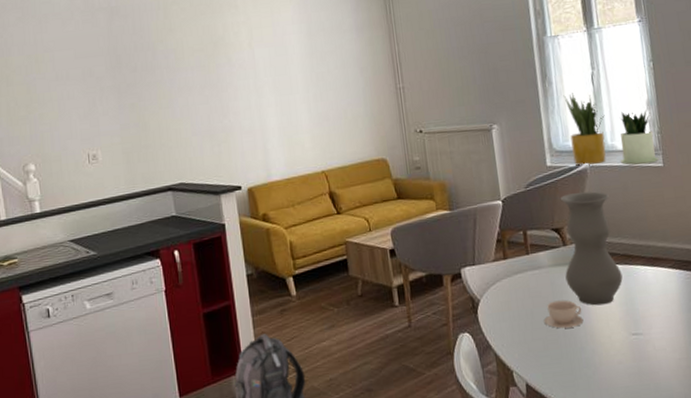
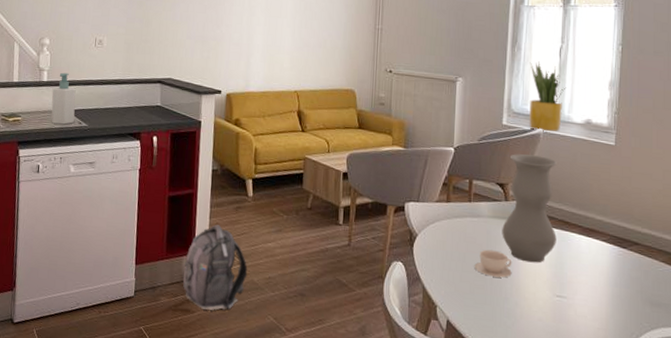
soap bottle: none [48,198,81,259] -> present [51,72,76,125]
planter: present [620,109,660,166] -> none [573,87,612,141]

